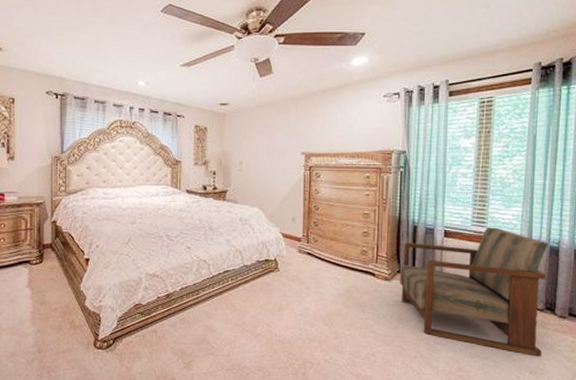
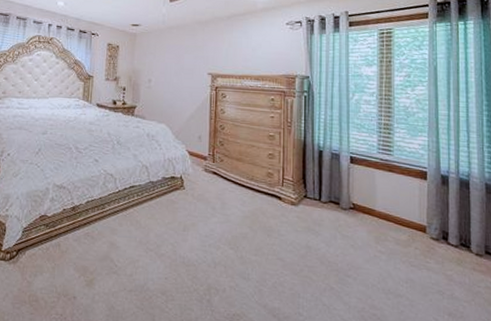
armchair: present [399,227,548,357] -> none [306,155,460,298]

